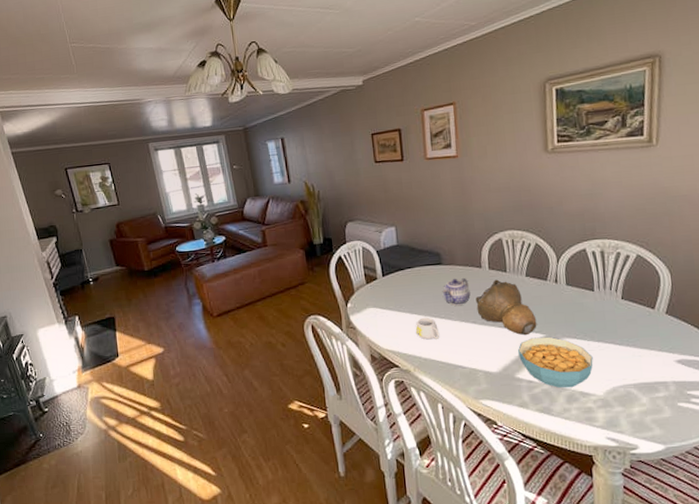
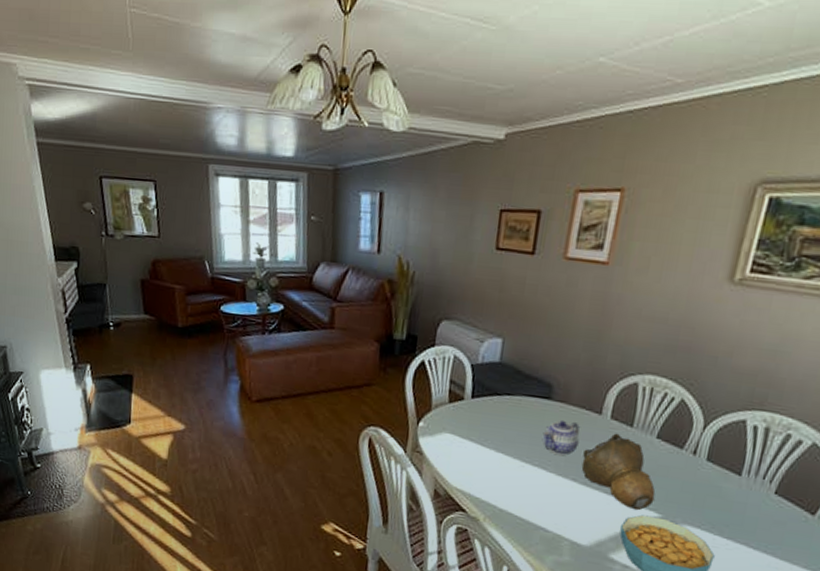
mug: present [415,317,440,340] -> none [497,459,527,490]

